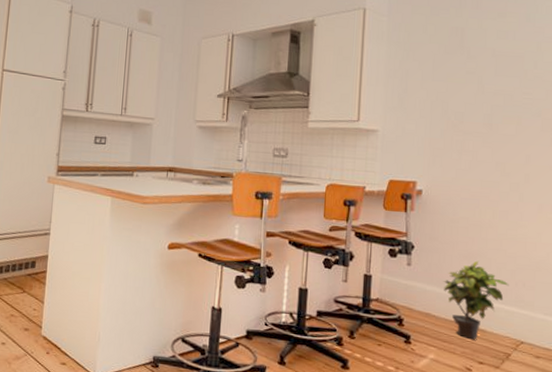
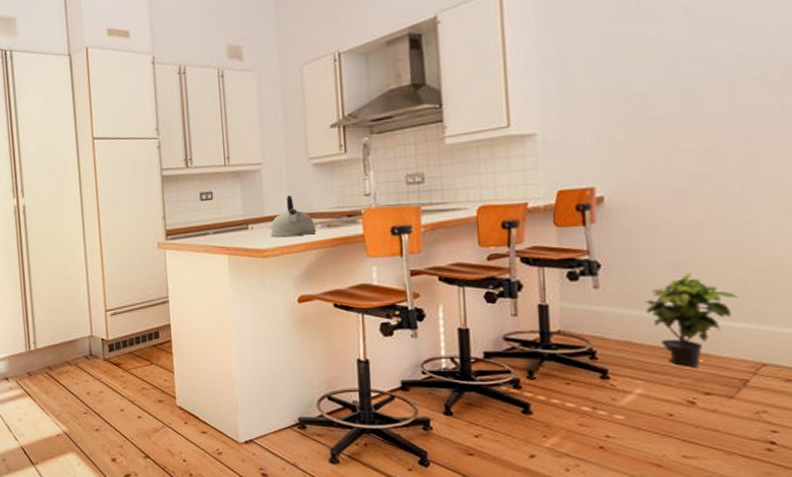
kettle: none [152,151,193,189] -> present [270,195,317,237]

